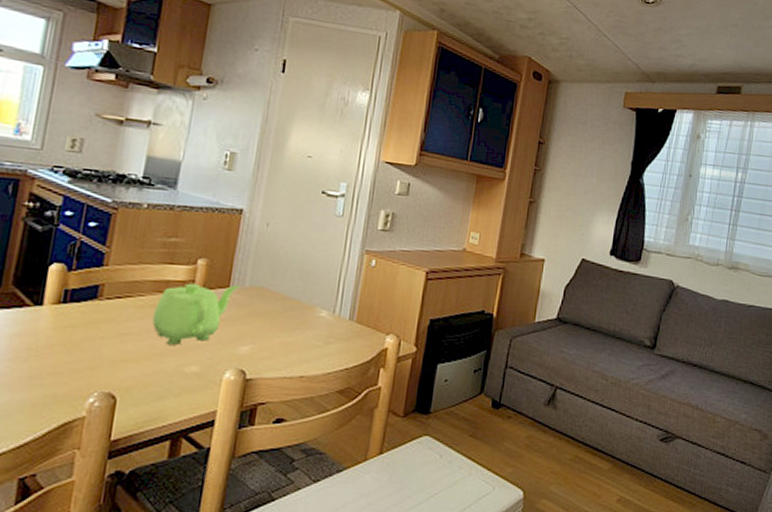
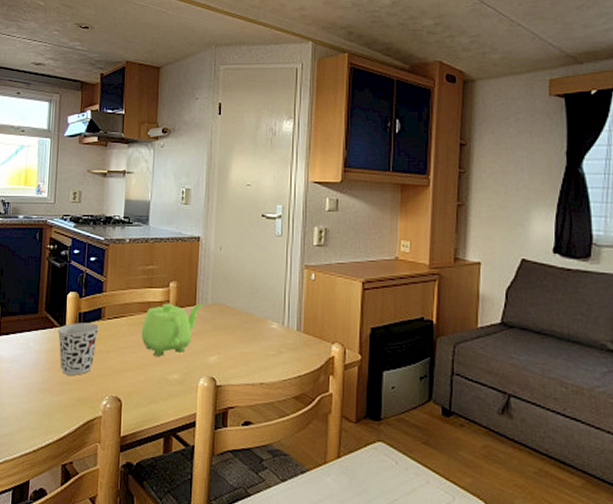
cup: none [29,301,93,367] -> present [57,322,99,375]

